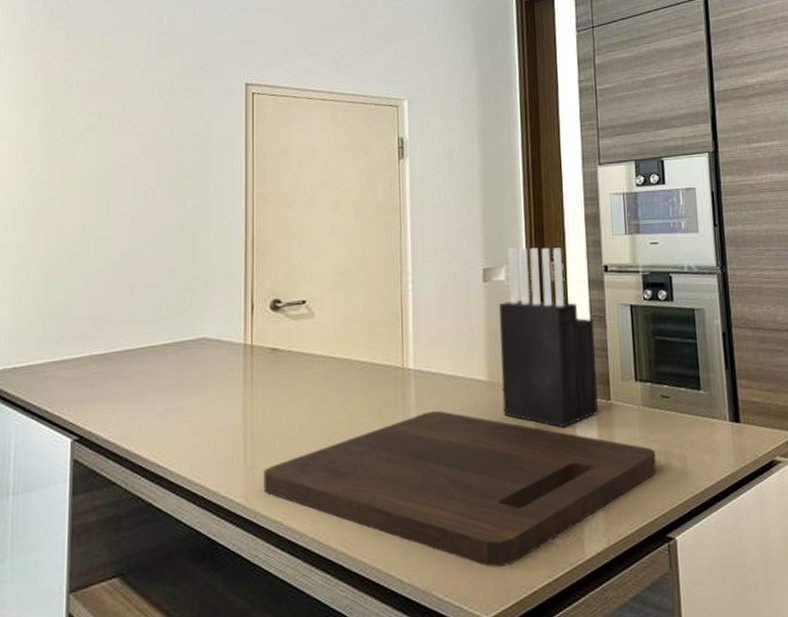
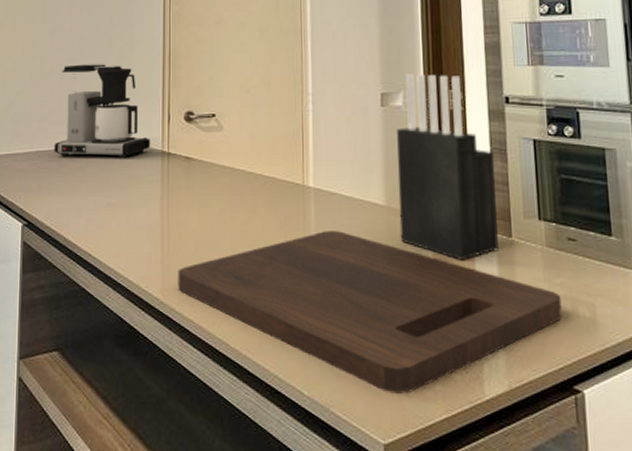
coffee maker: none [112,253,232,360] -> present [54,64,151,158]

